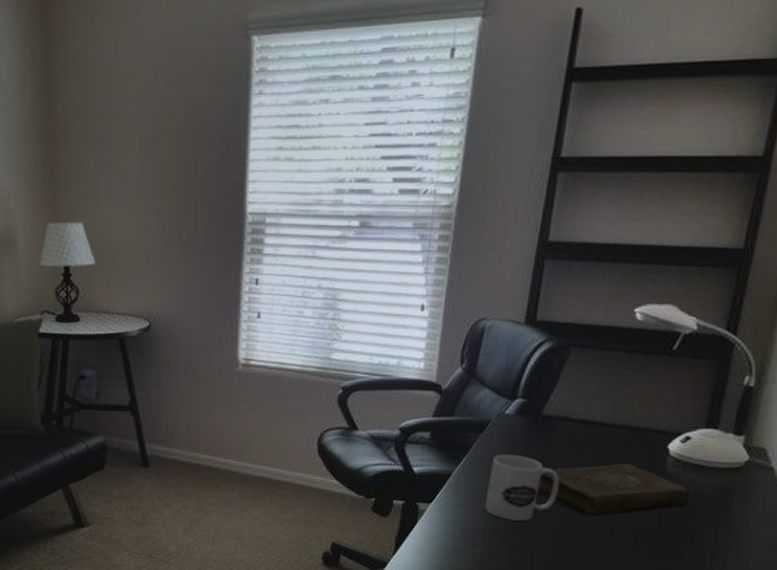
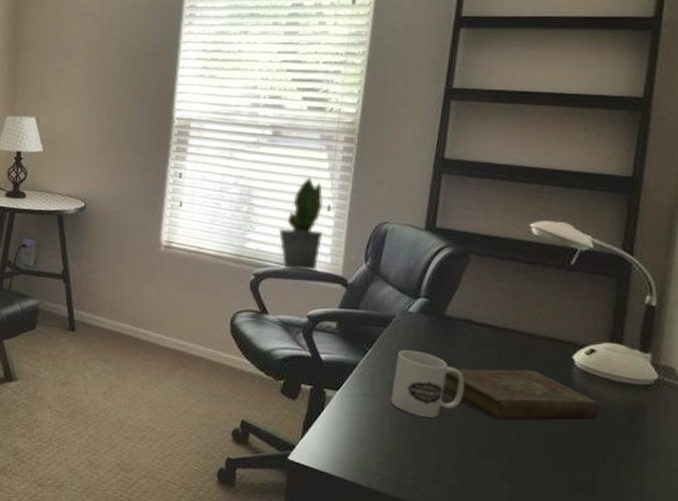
potted plant: none [368,272,417,379] -> present [278,176,324,271]

